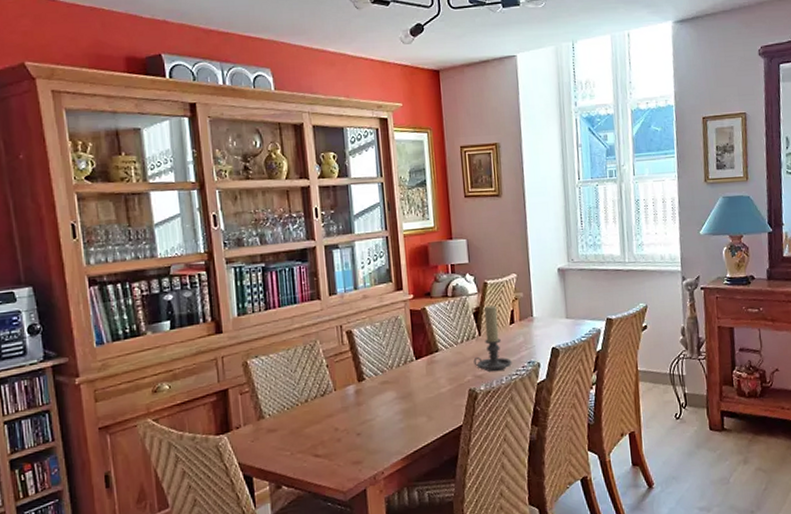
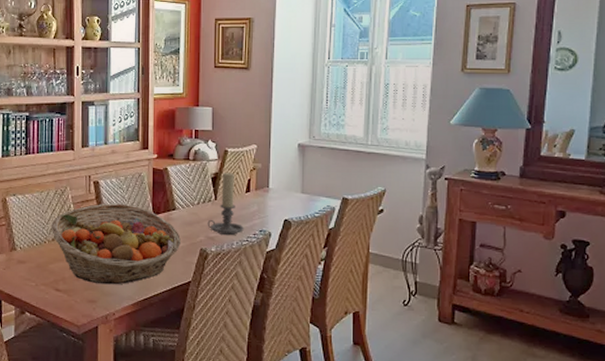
fruit basket: none [302,351,449,443] -> present [50,203,182,285]

